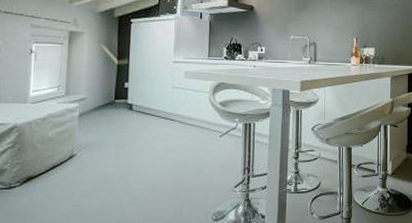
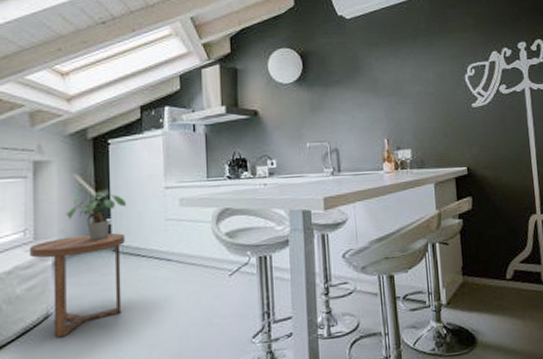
side table: none [62,94,139,173] -> present [30,233,125,337]
potted plant: none [92,61,141,99] -> present [66,192,126,240]

